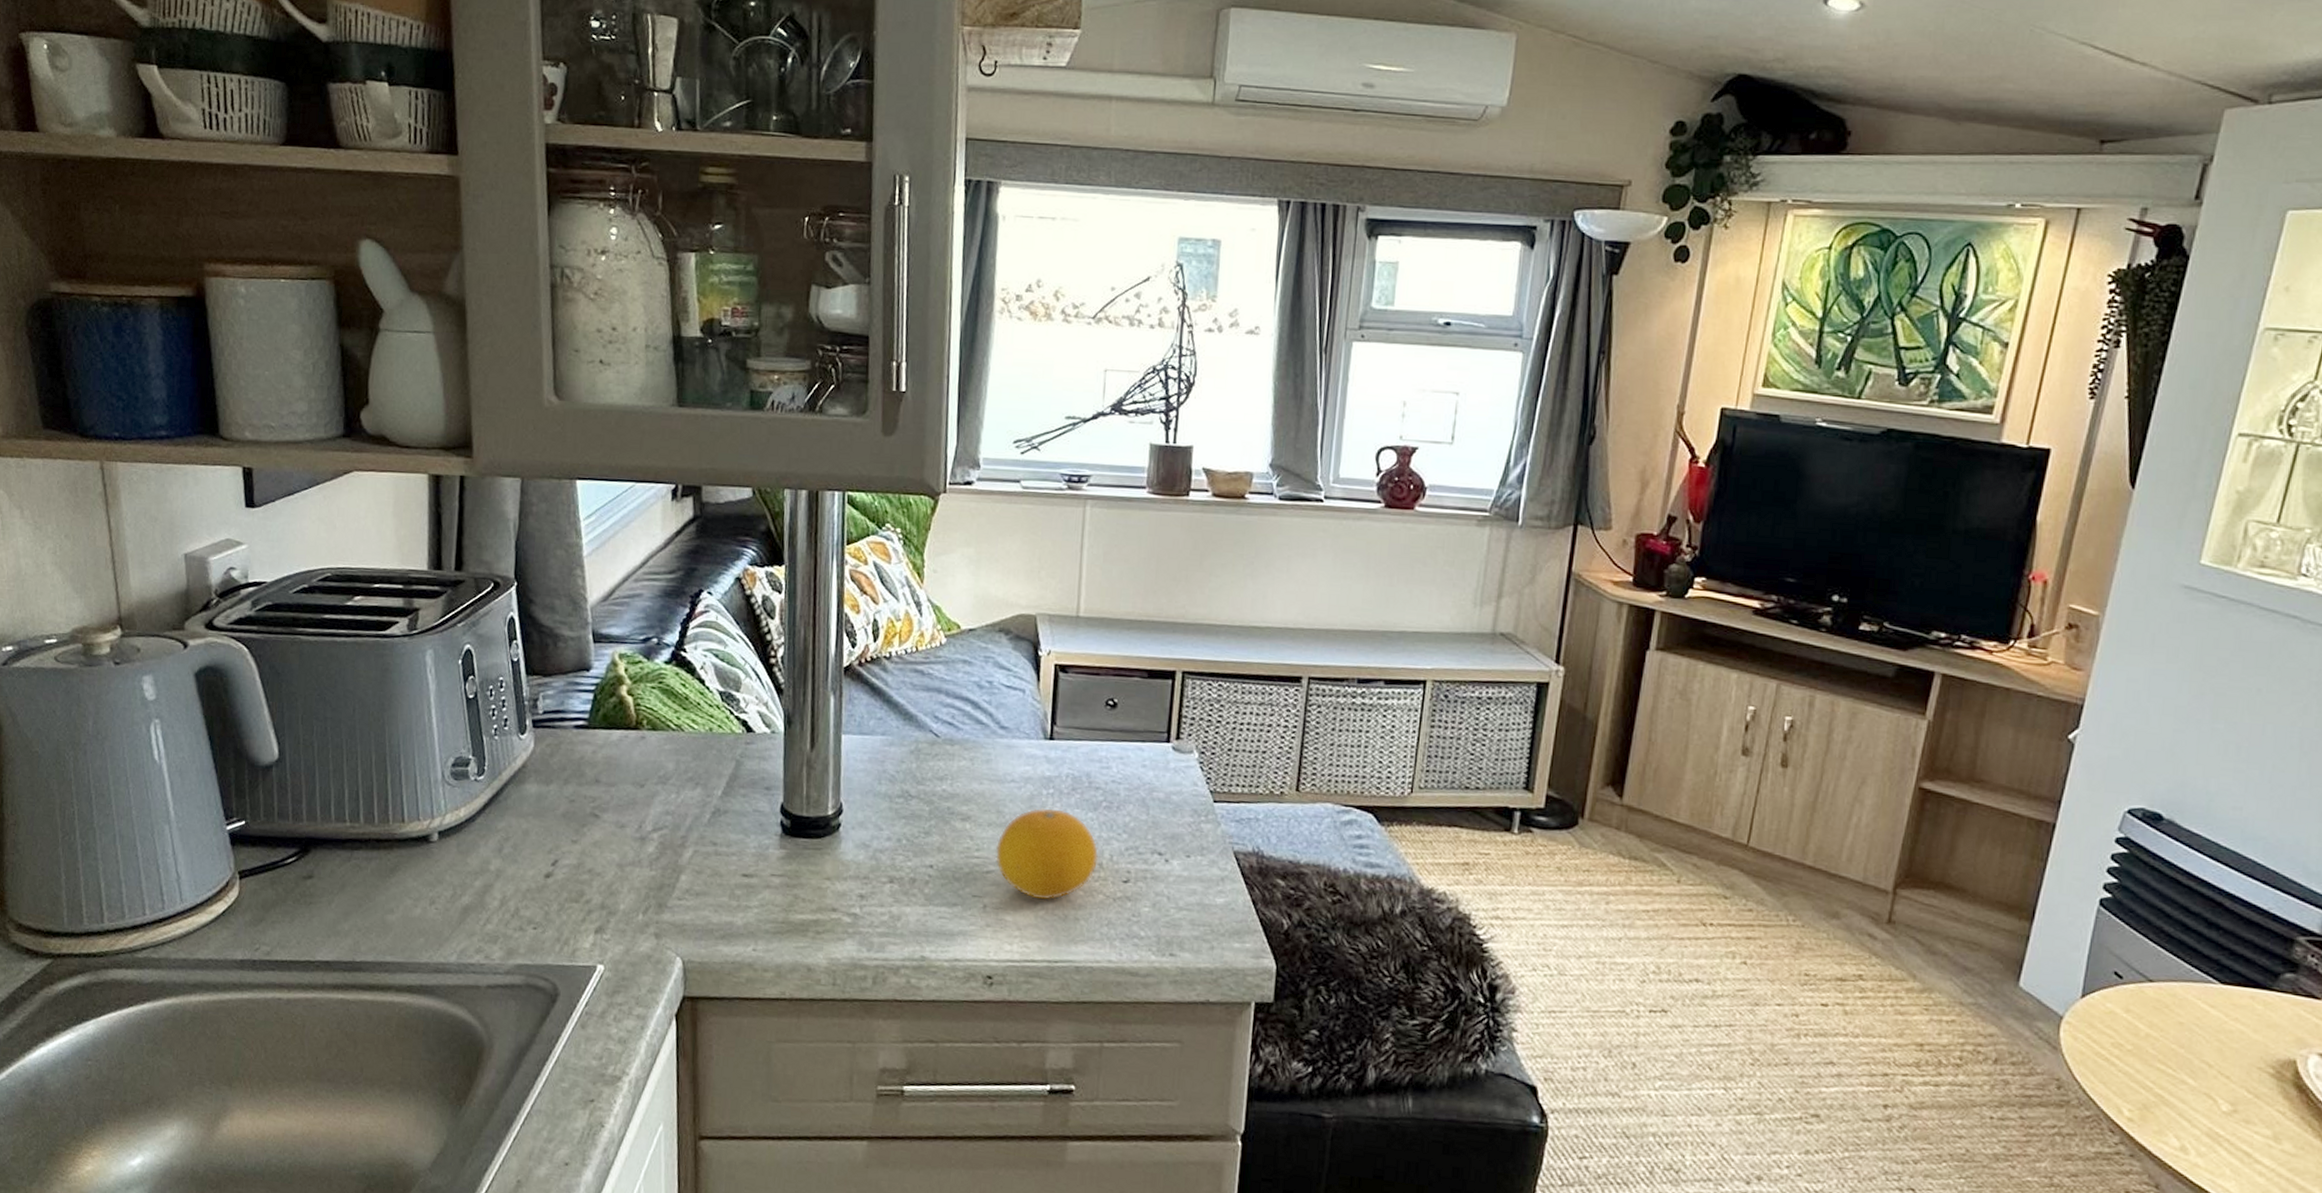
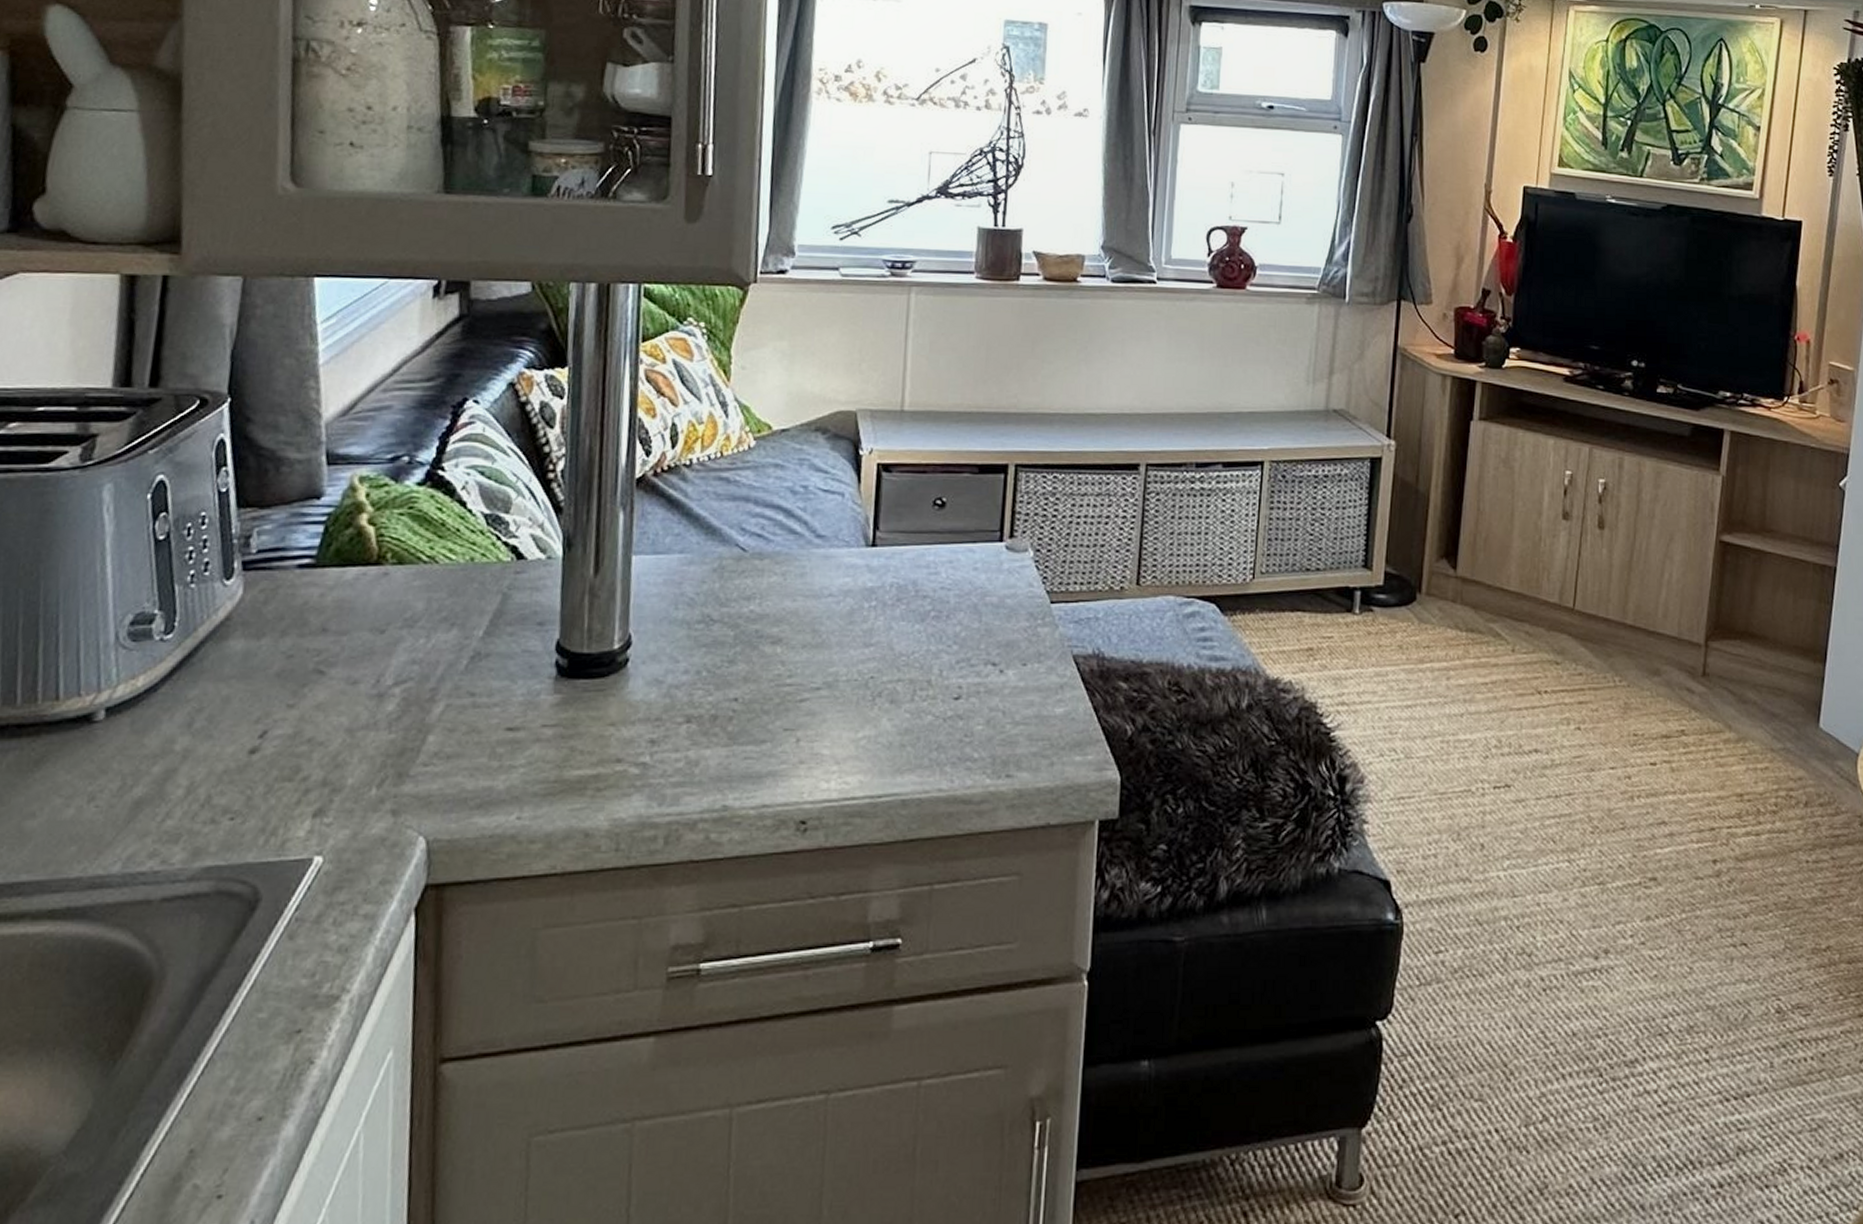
fruit: present [995,808,1099,901] -> none [810,623,927,727]

